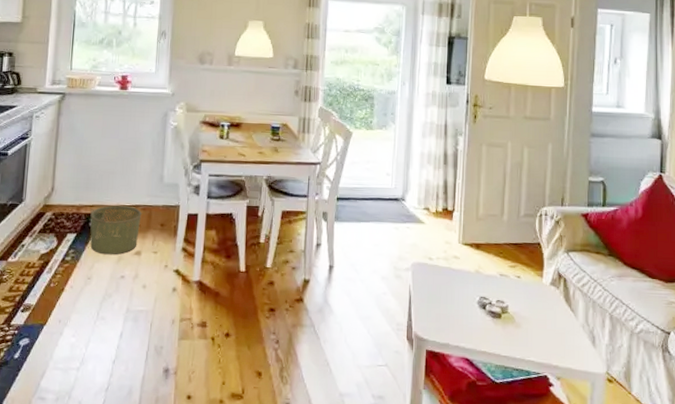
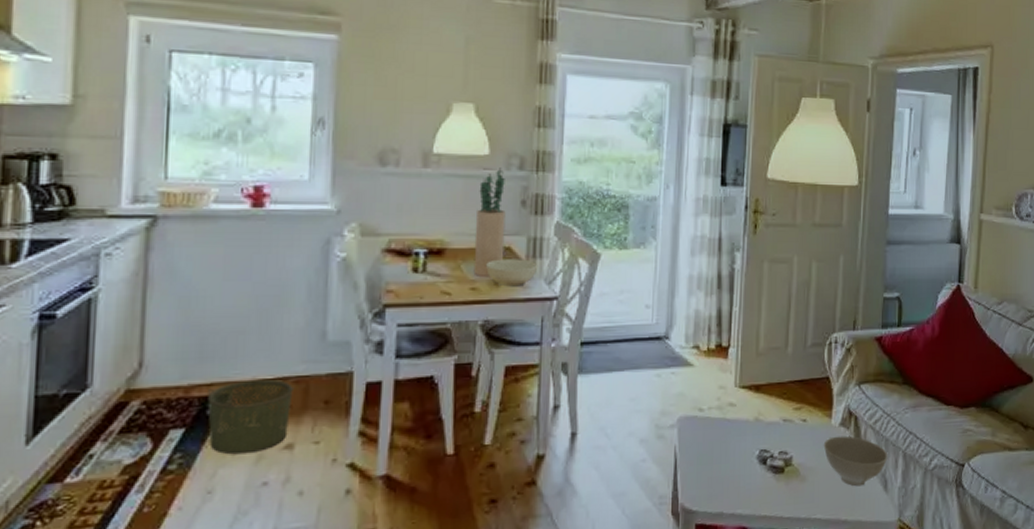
vase: none [261,67,284,145] -> present [473,167,506,278]
bowl: none [270,132,305,153] -> present [486,259,537,287]
bowl: none [535,293,596,339] -> present [823,435,888,487]

